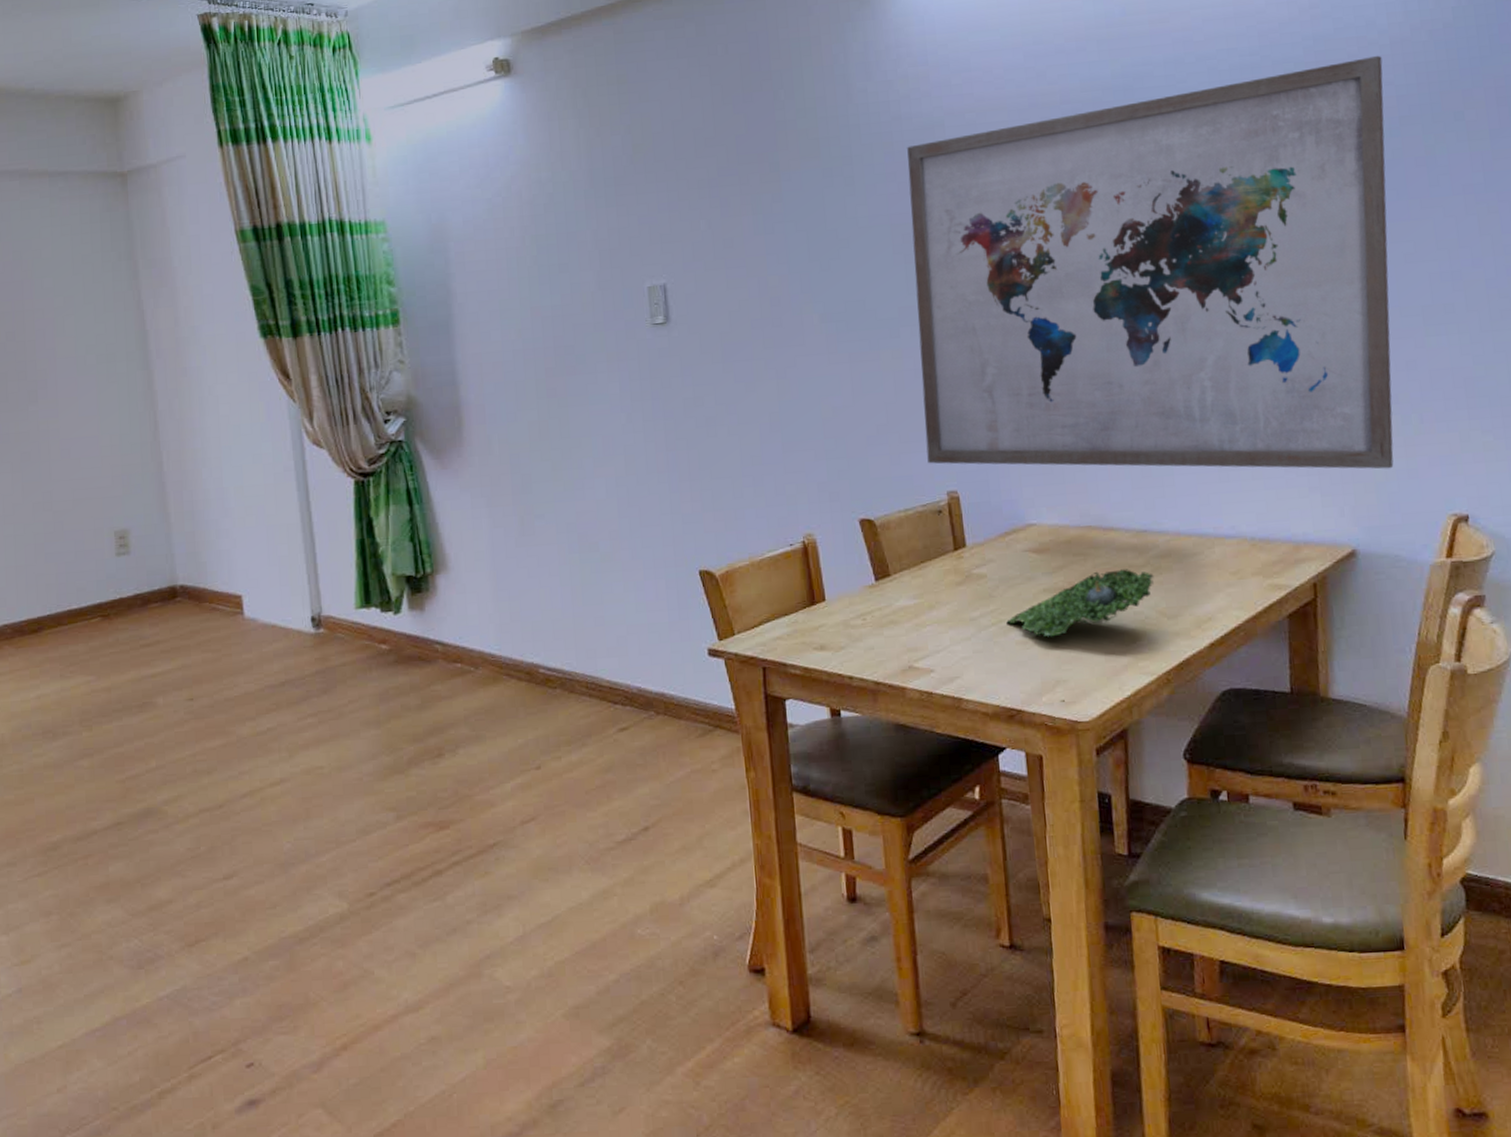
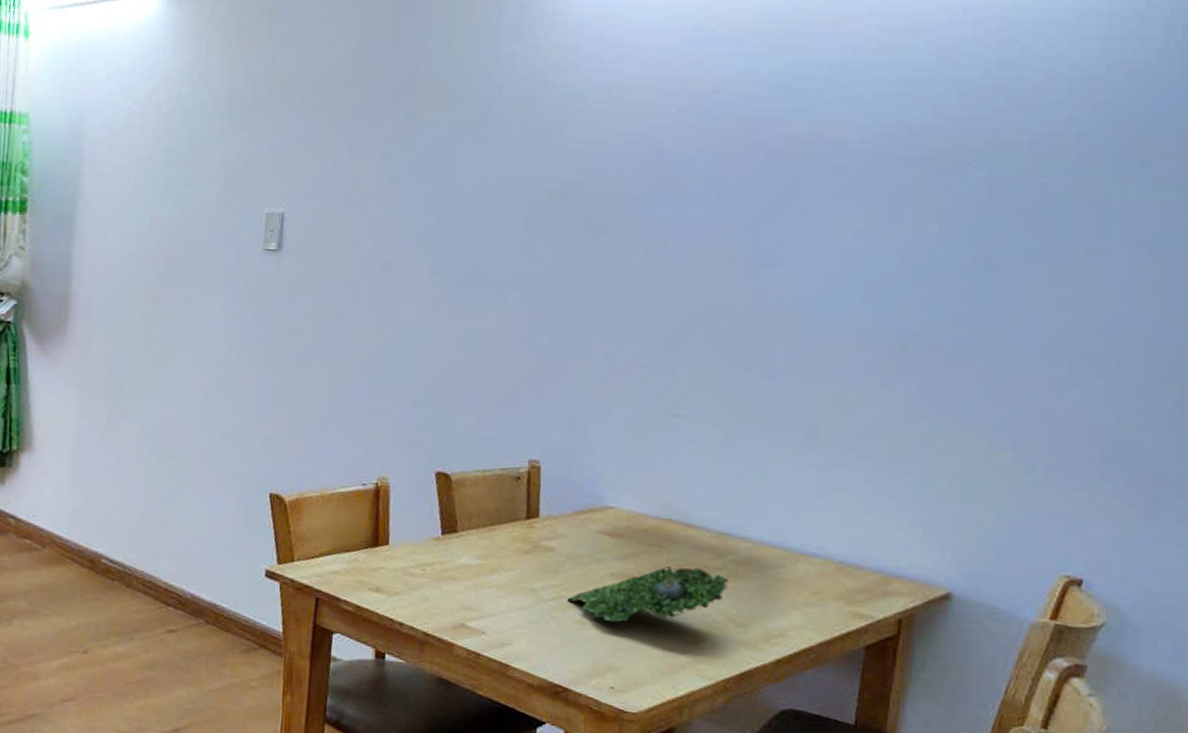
wall art: present [907,55,1394,469] -> none [514,89,1069,517]

